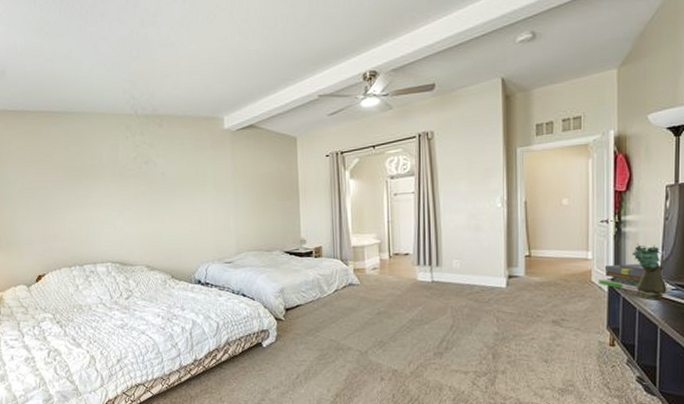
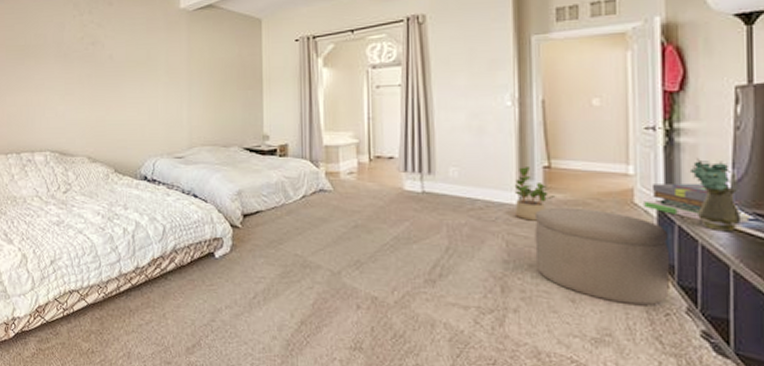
potted plant: none [503,257,534,300] -> present [514,167,556,221]
ottoman: none [518,287,617,361] -> present [534,207,671,306]

